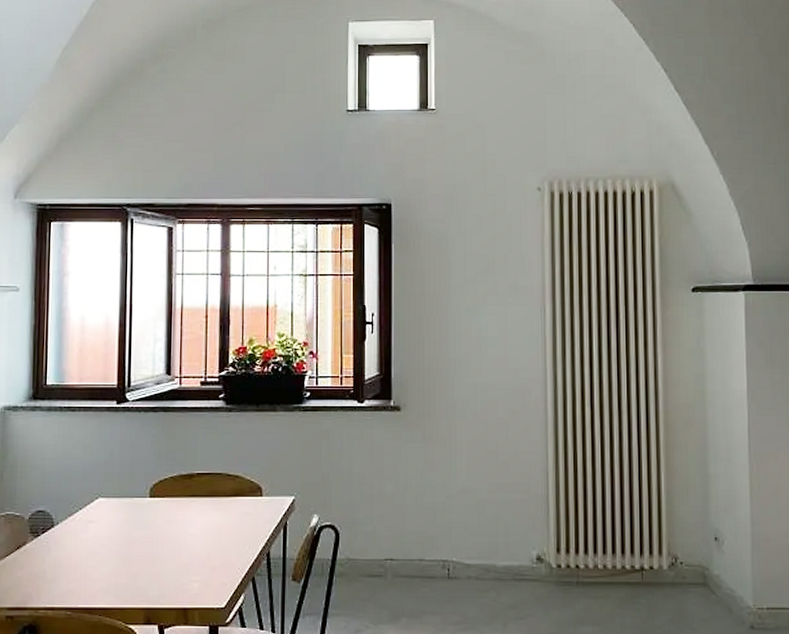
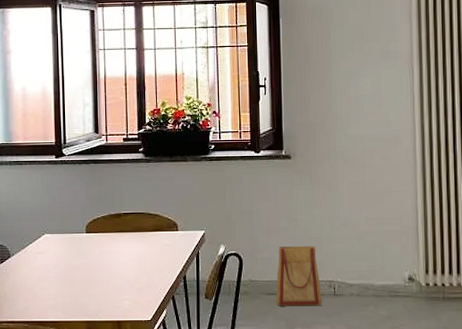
shopping bag: none [378,516,433,592] -> present [276,245,322,306]

